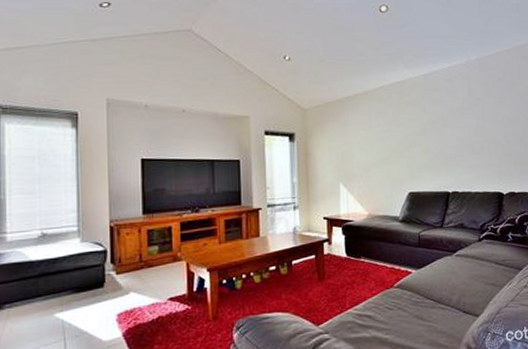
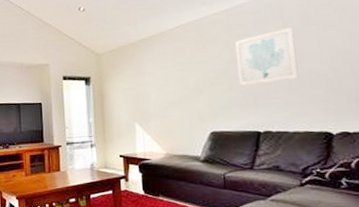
wall art: none [431,96,480,148] -> present [235,27,299,86]

